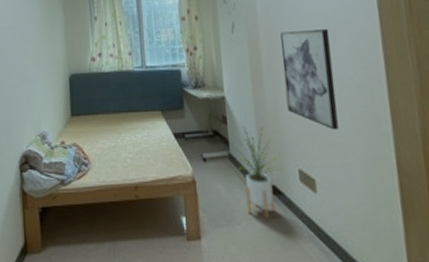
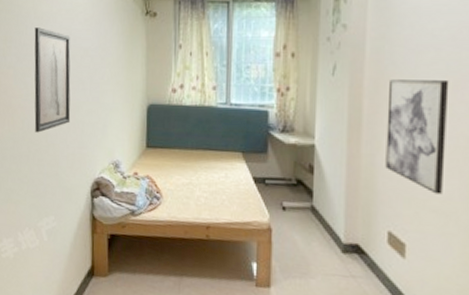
house plant: present [229,125,280,219] -> none [313,177,368,278]

